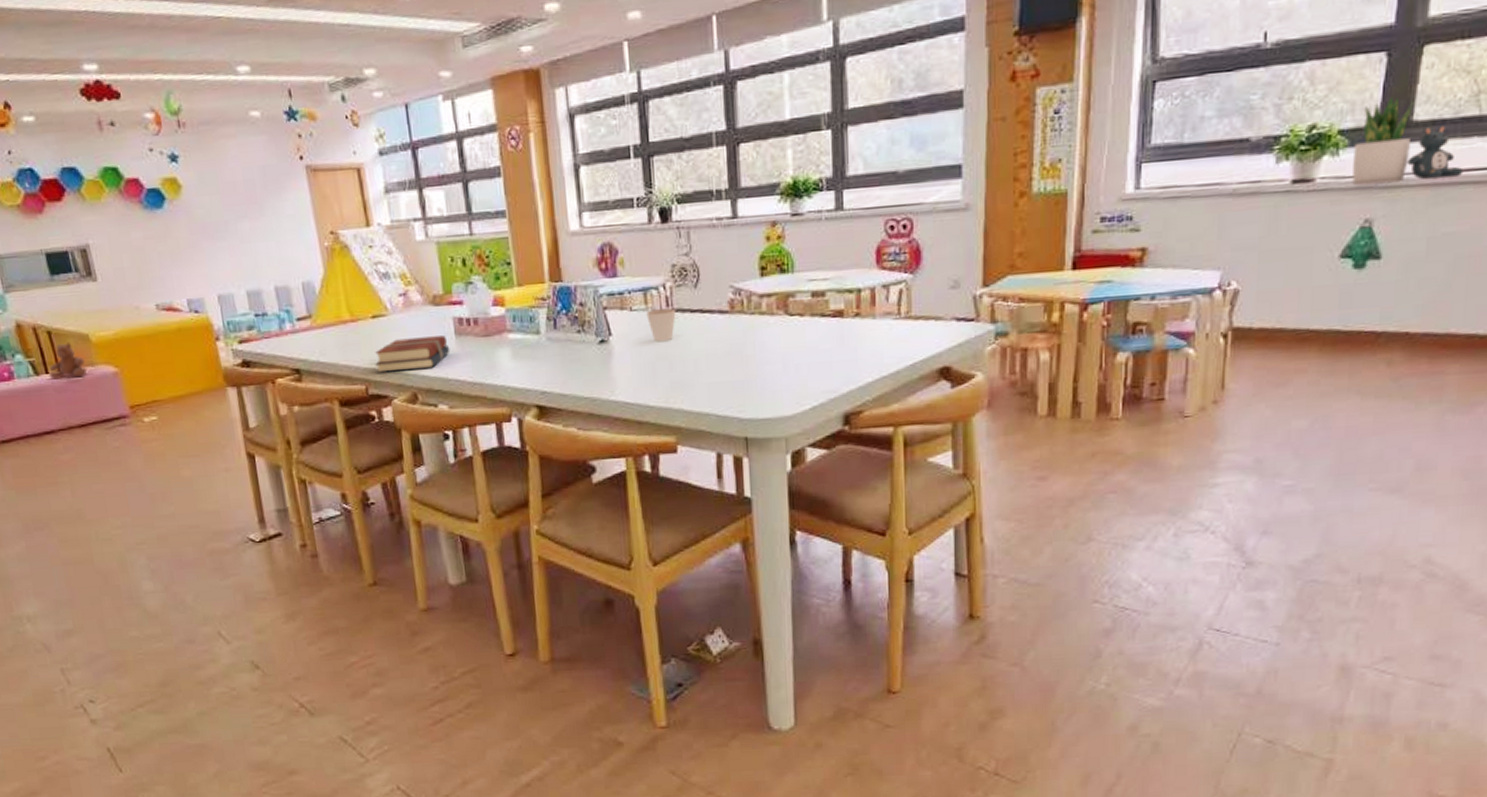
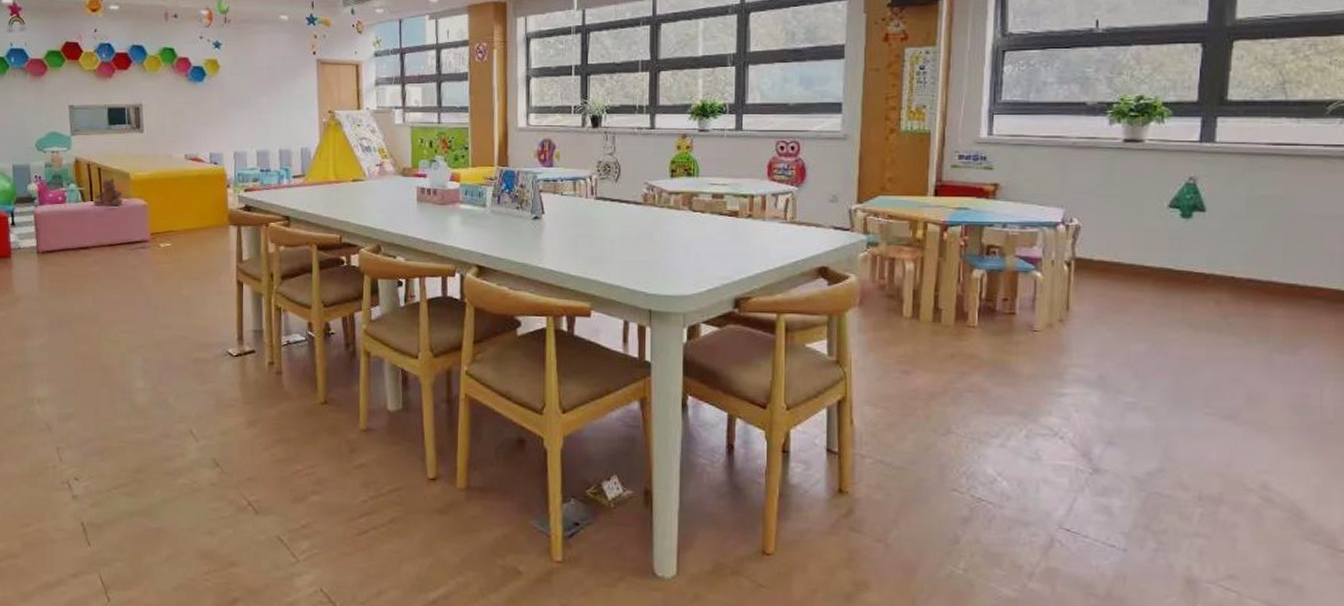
books: present [375,335,451,373] -> none [350,200,412,227]
cup: present [646,308,676,343] -> none [574,196,599,223]
planter: present [1352,97,1415,186] -> none [1177,80,1228,149]
stuffed animal: present [1407,125,1464,180] -> none [1224,105,1275,150]

